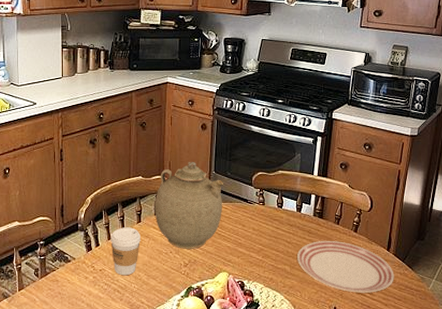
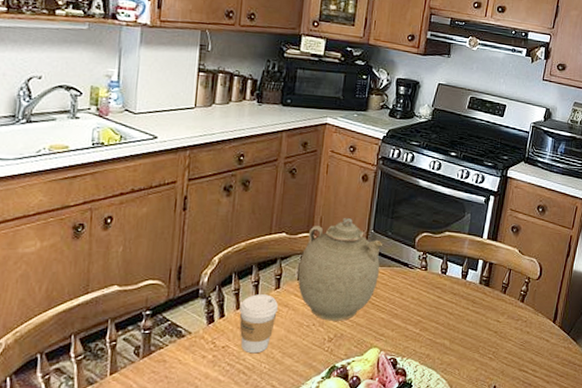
dinner plate: present [297,241,394,293] -> none [458,312,559,370]

